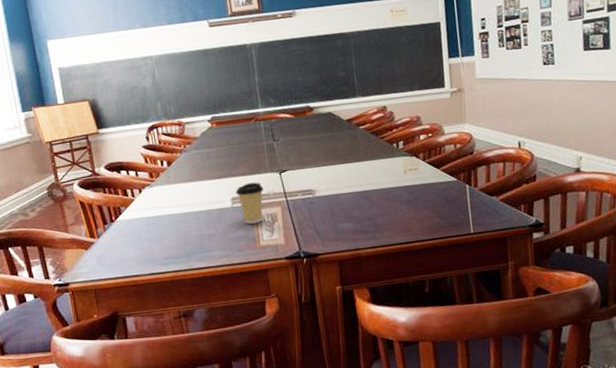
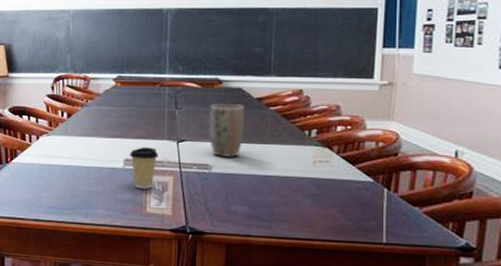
plant pot: none [305,128,340,181] -> present [208,103,244,158]

